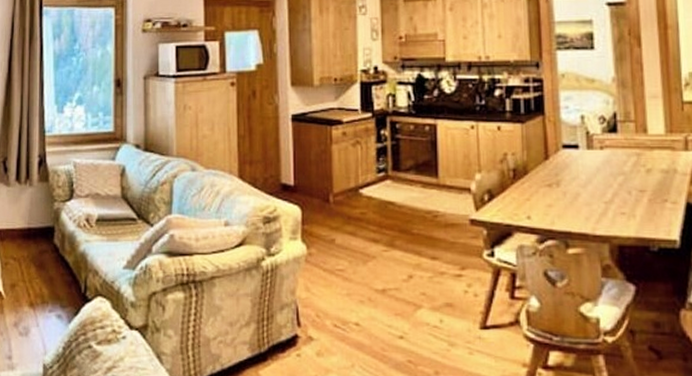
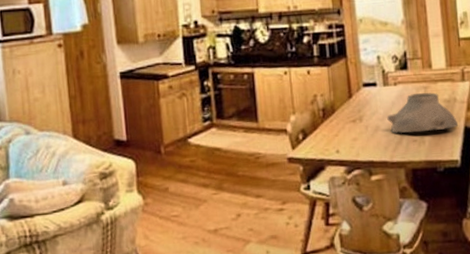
vase: none [589,161,679,205] -> present [386,92,459,134]

